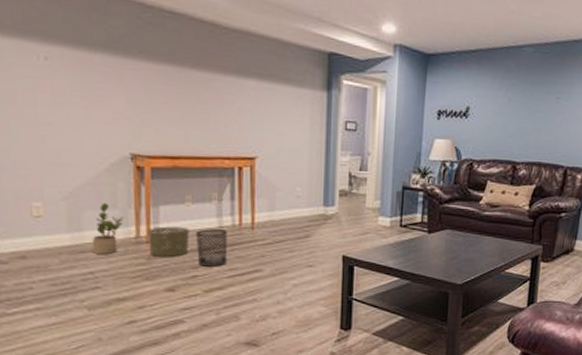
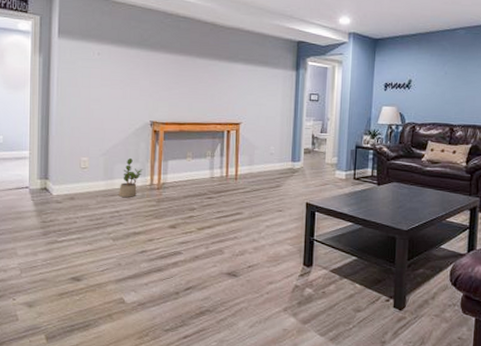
basket: present [148,226,190,257] -> none [159,176,189,201]
waste bin: present [196,229,228,267] -> none [193,179,217,210]

